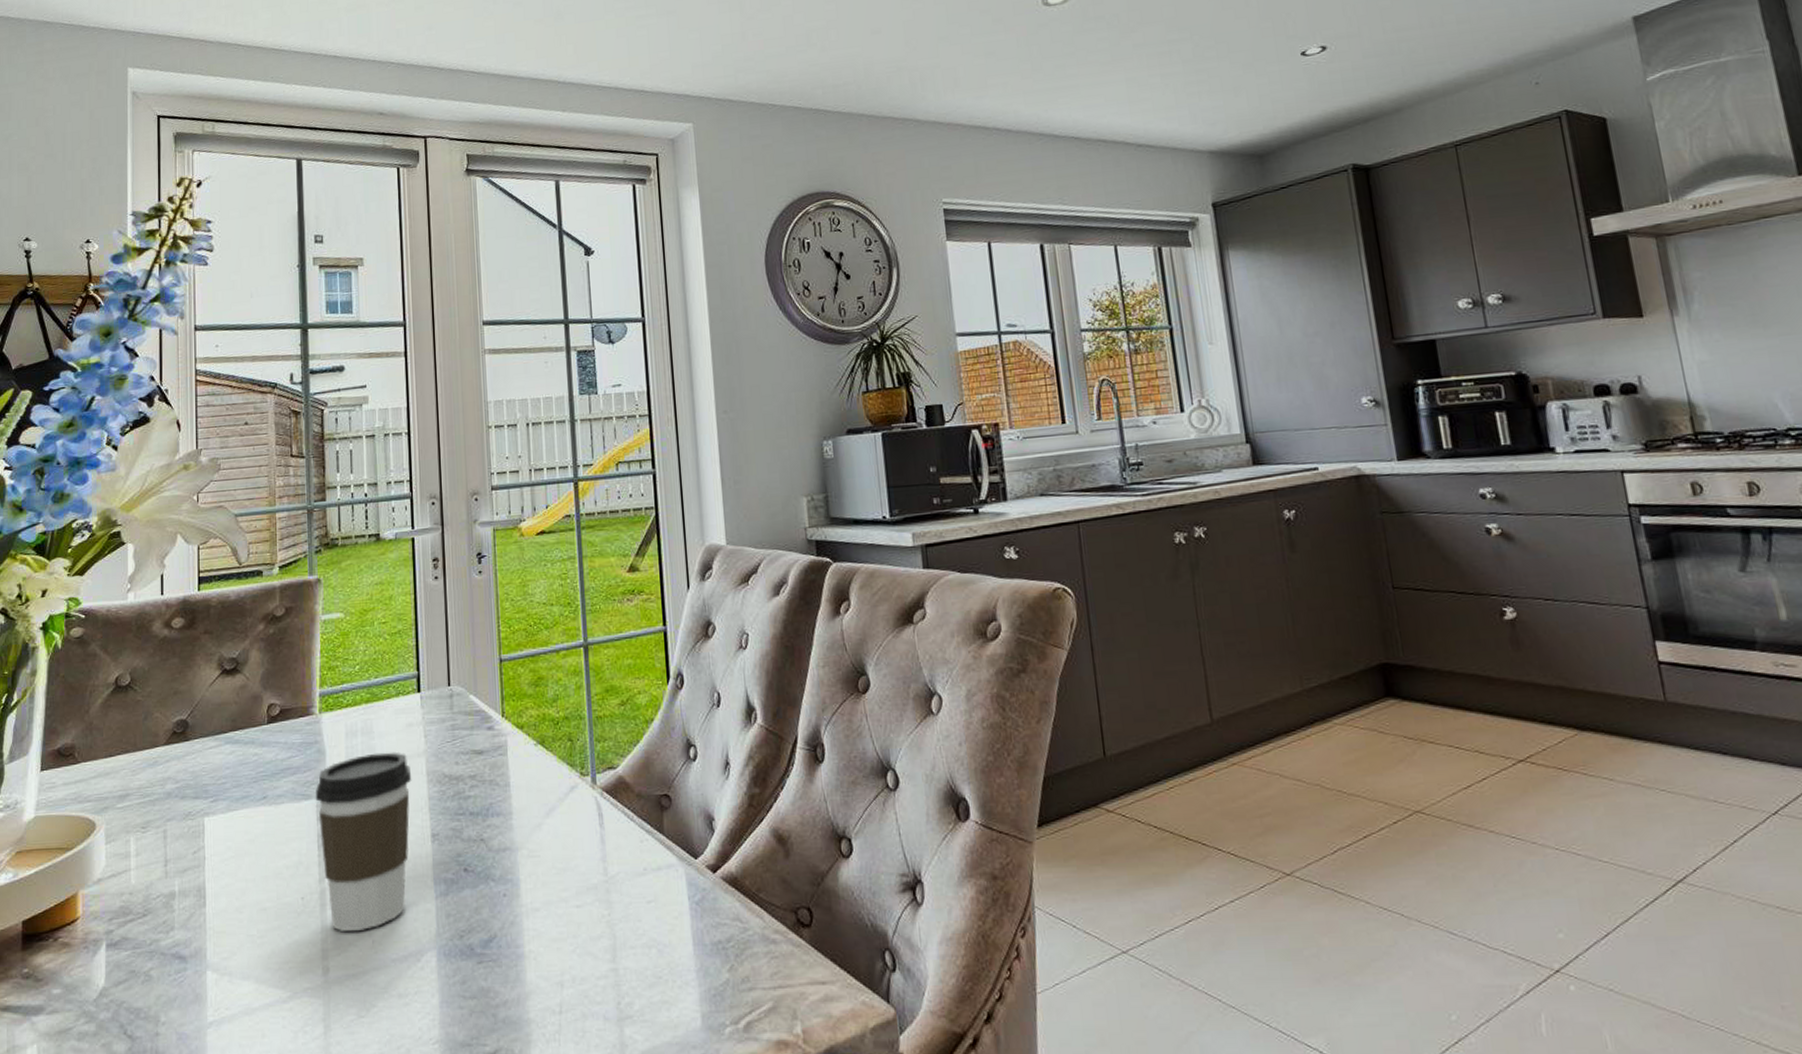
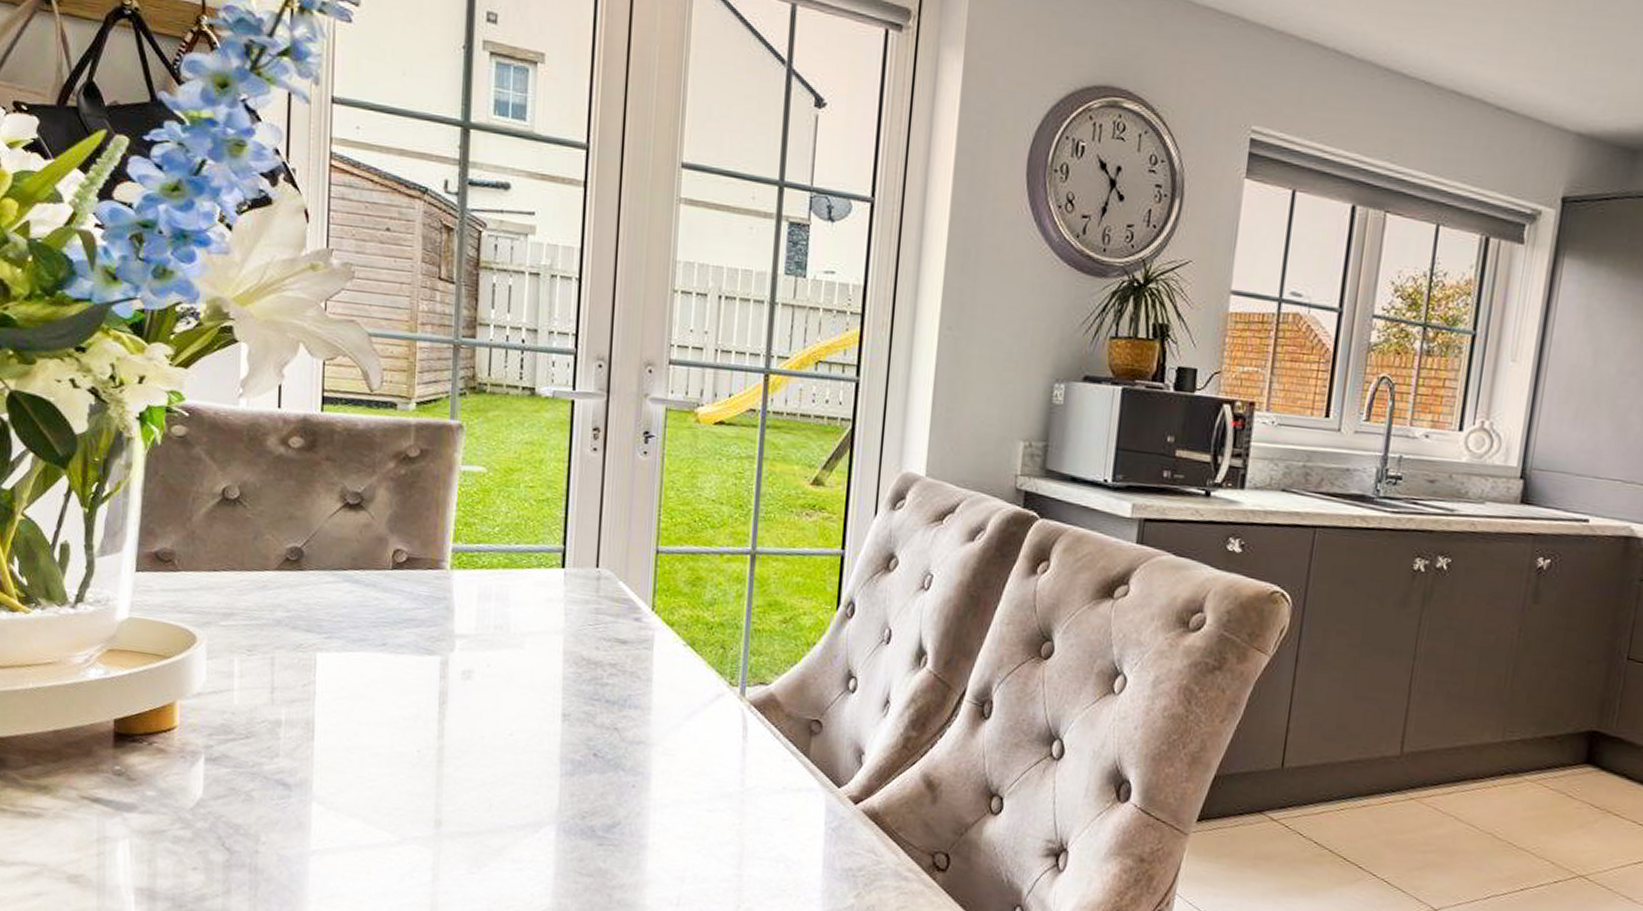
coffee cup: present [315,752,412,933] -> none [439,621,547,793]

